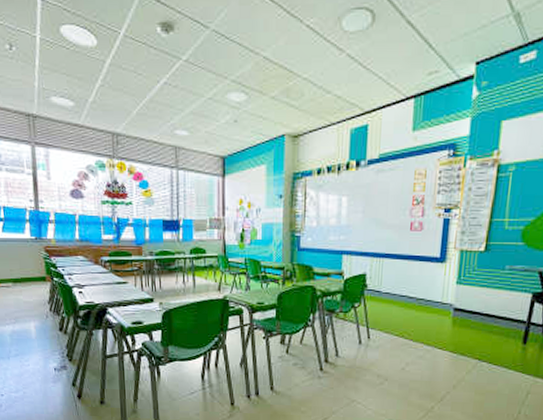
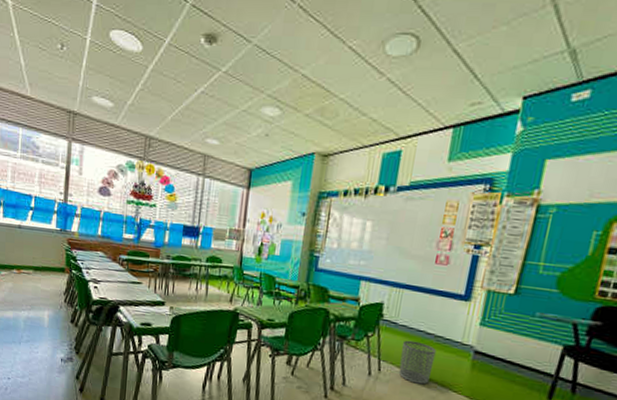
waste bin: none [387,306,419,346] -> present [398,340,436,385]

